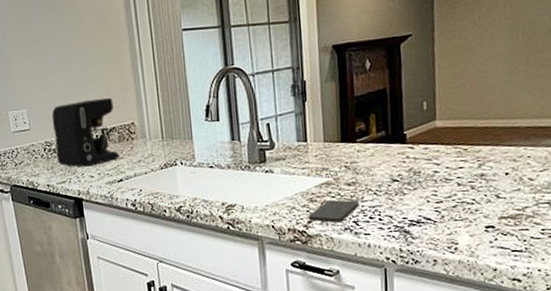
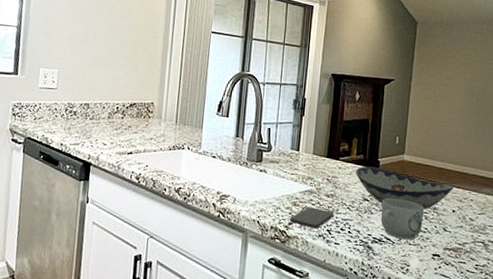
coffee maker: present [51,97,120,167] -> none [75,72,139,134]
decorative bowl: none [377,141,504,182] -> present [355,166,453,210]
mug: none [414,171,469,217] -> present [380,197,425,240]

